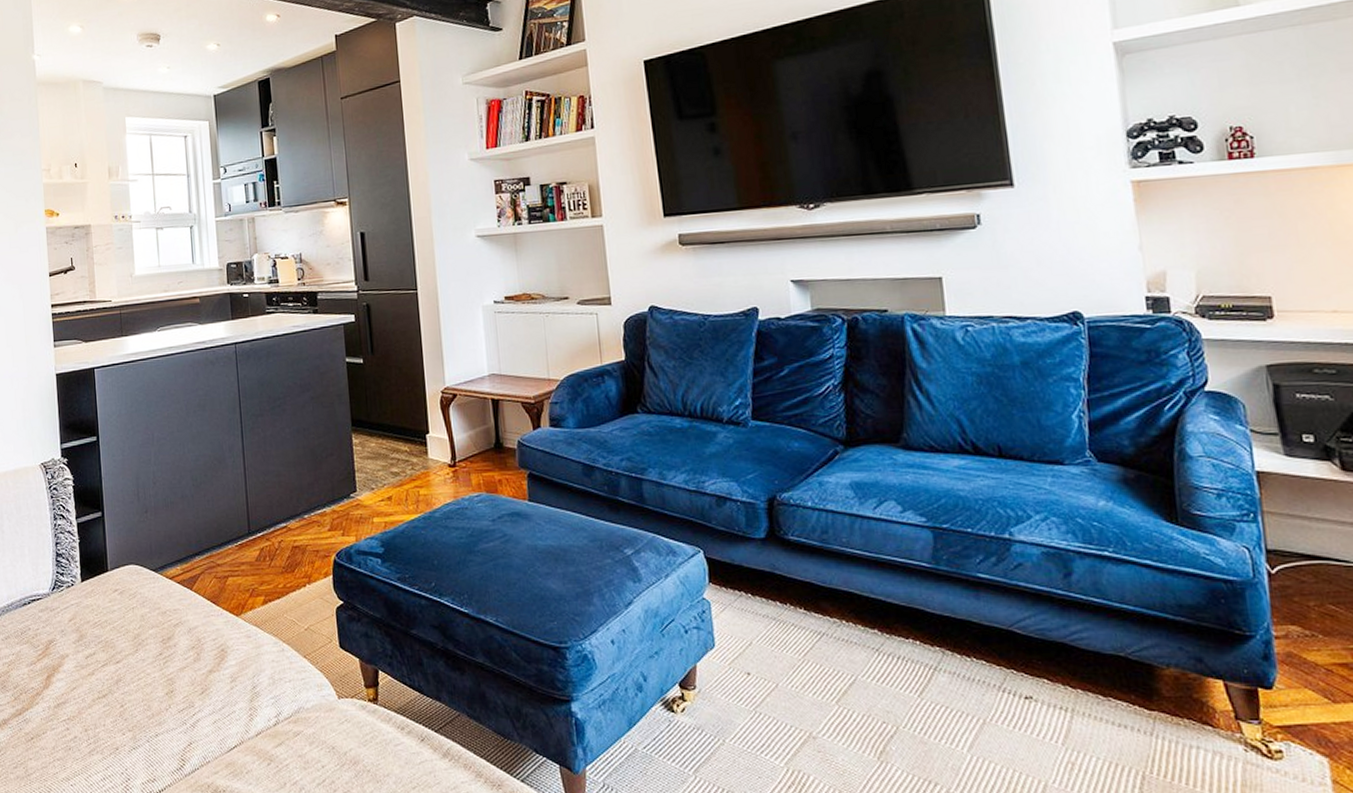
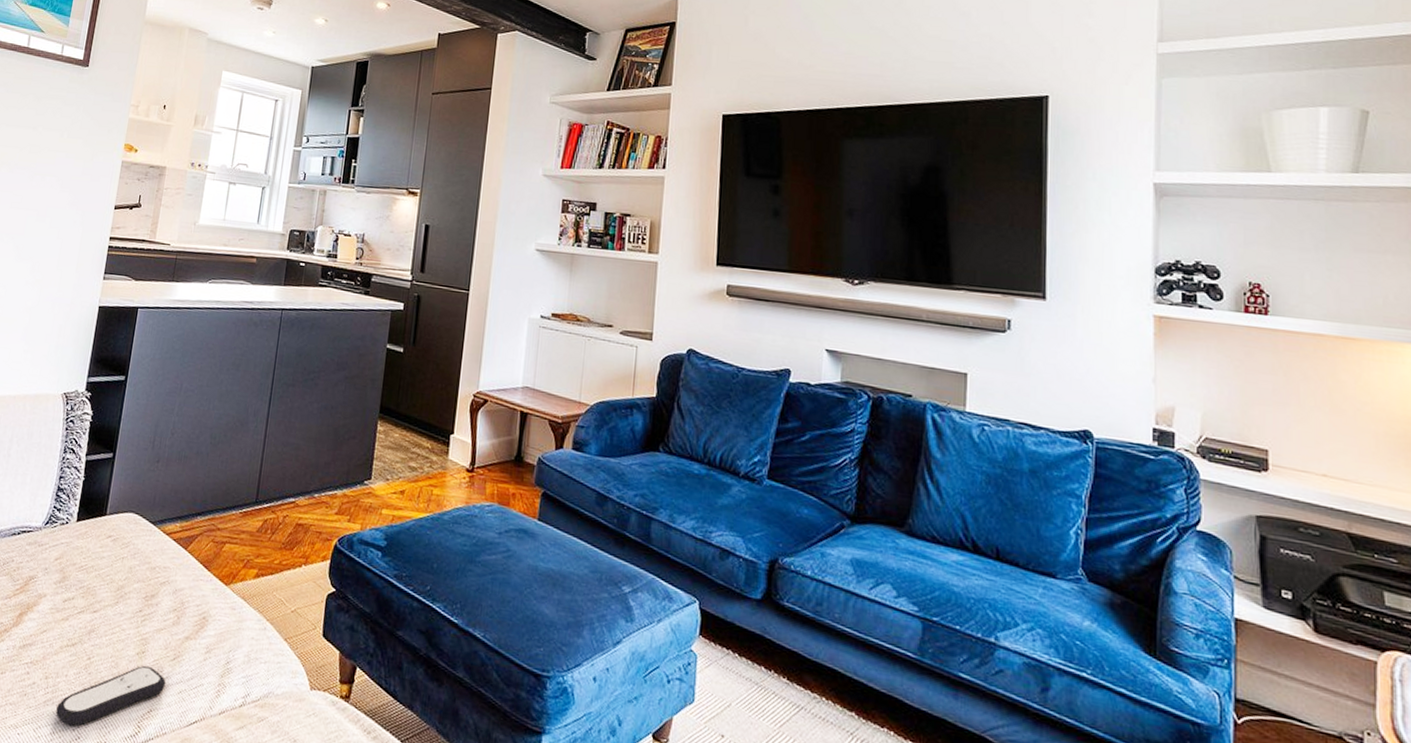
remote control: none [102,703,200,770] -> present [56,665,167,726]

